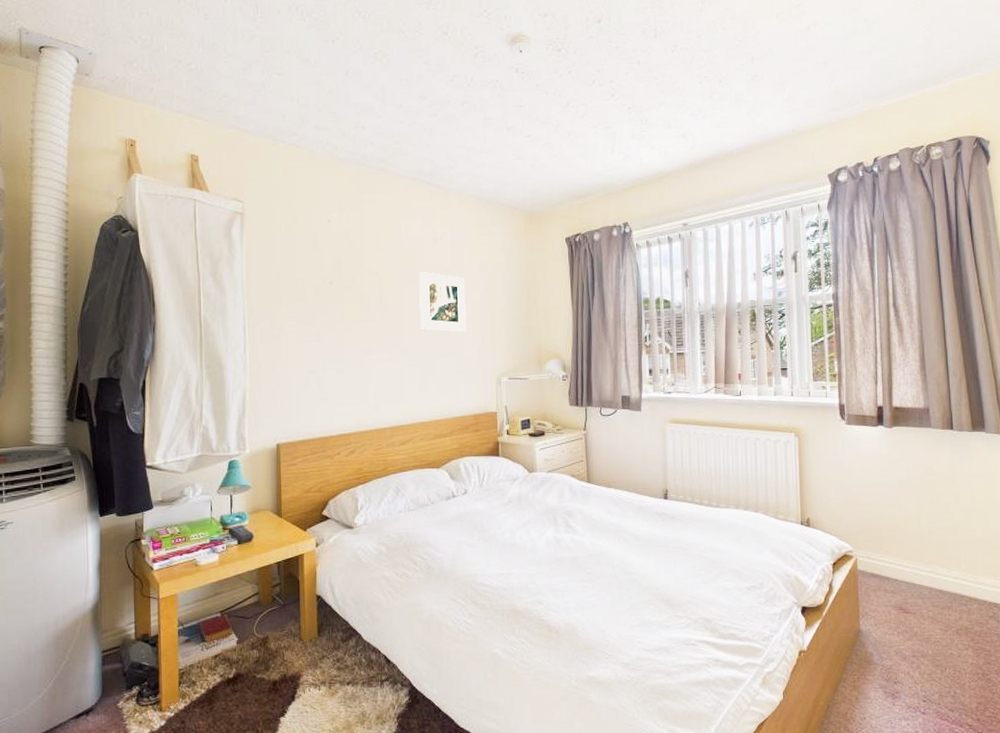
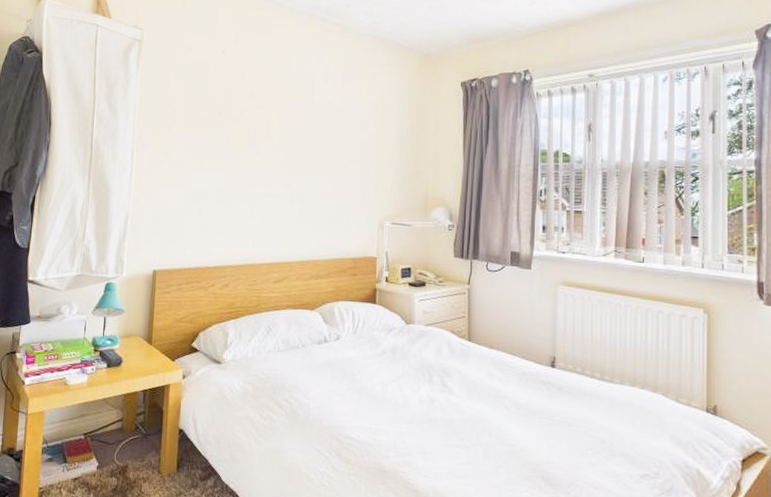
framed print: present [419,272,467,333] -> none [305,108,354,173]

